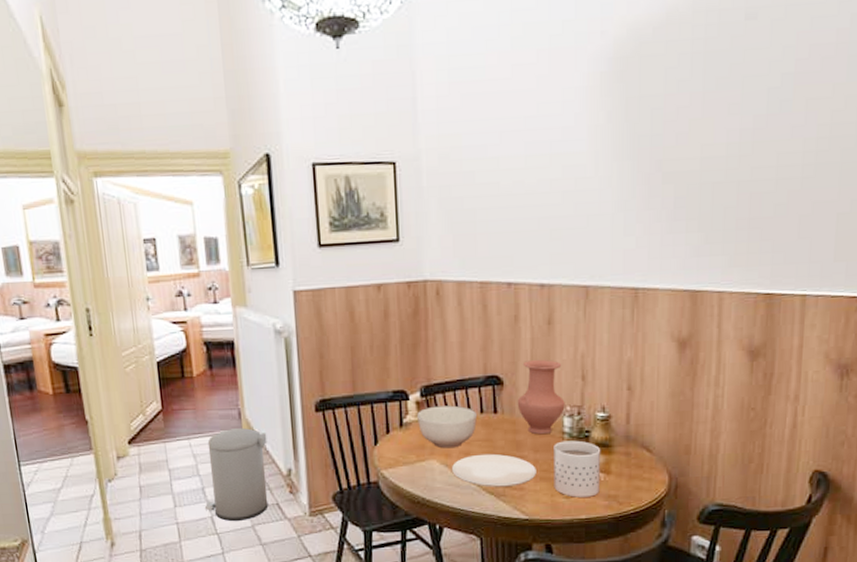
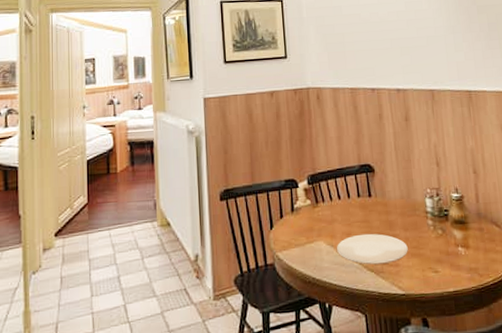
pedal bin: present [204,428,269,521] -> none [119,217,178,309]
bowl: present [416,405,478,449] -> none [305,191,356,230]
vase: present [517,359,565,435] -> none [386,149,426,215]
mug: present [554,440,601,498] -> none [420,218,462,272]

